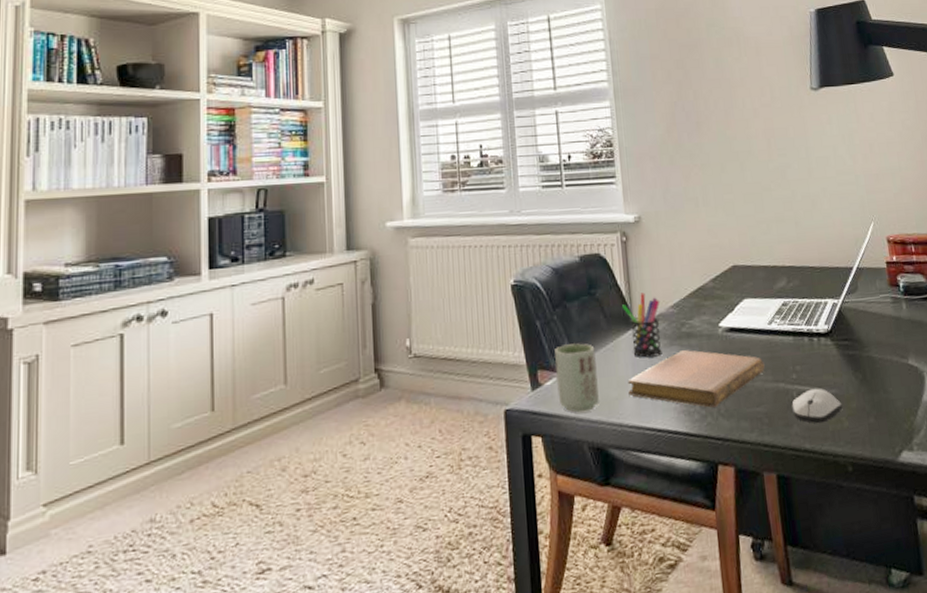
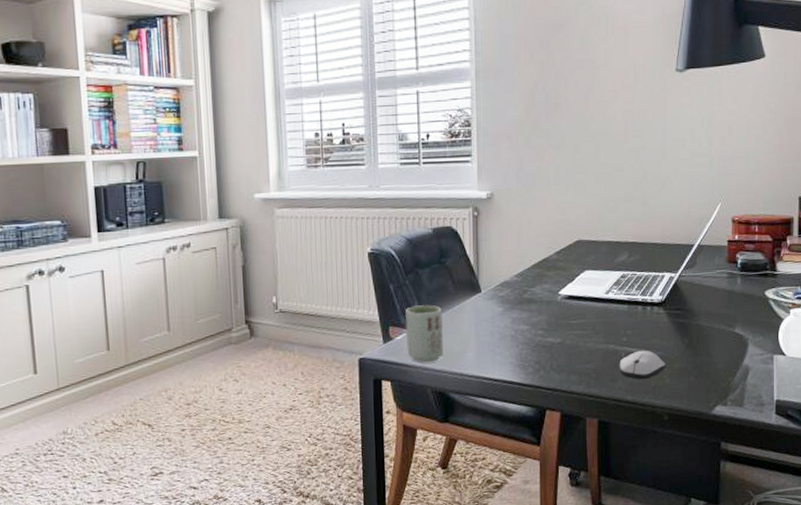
pen holder: present [621,292,663,358] -> none [469,262,506,319]
notebook: present [627,350,765,408] -> none [470,314,598,363]

